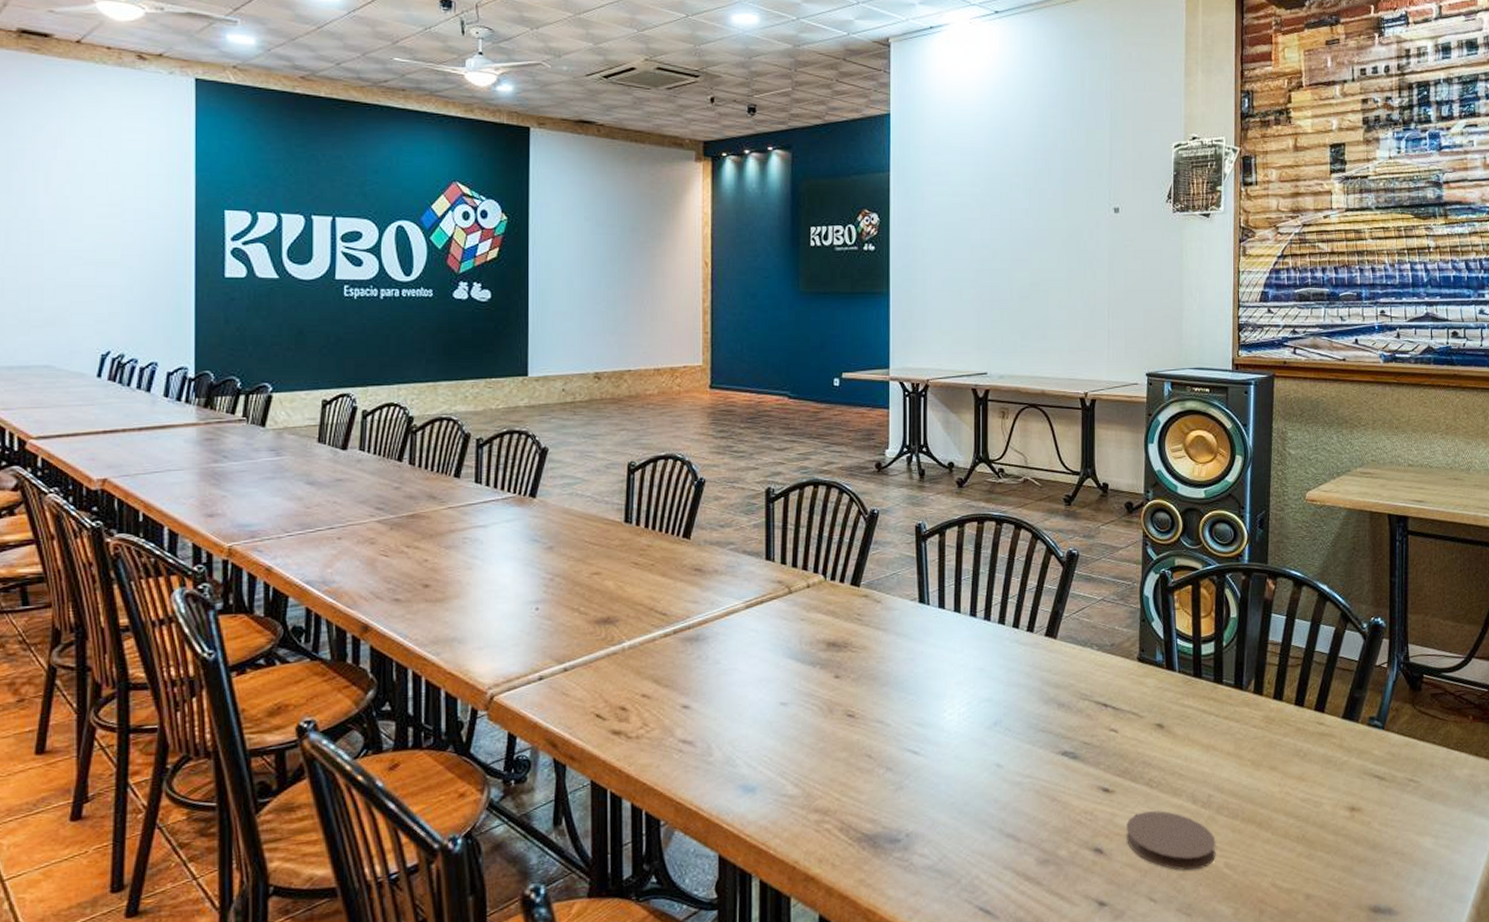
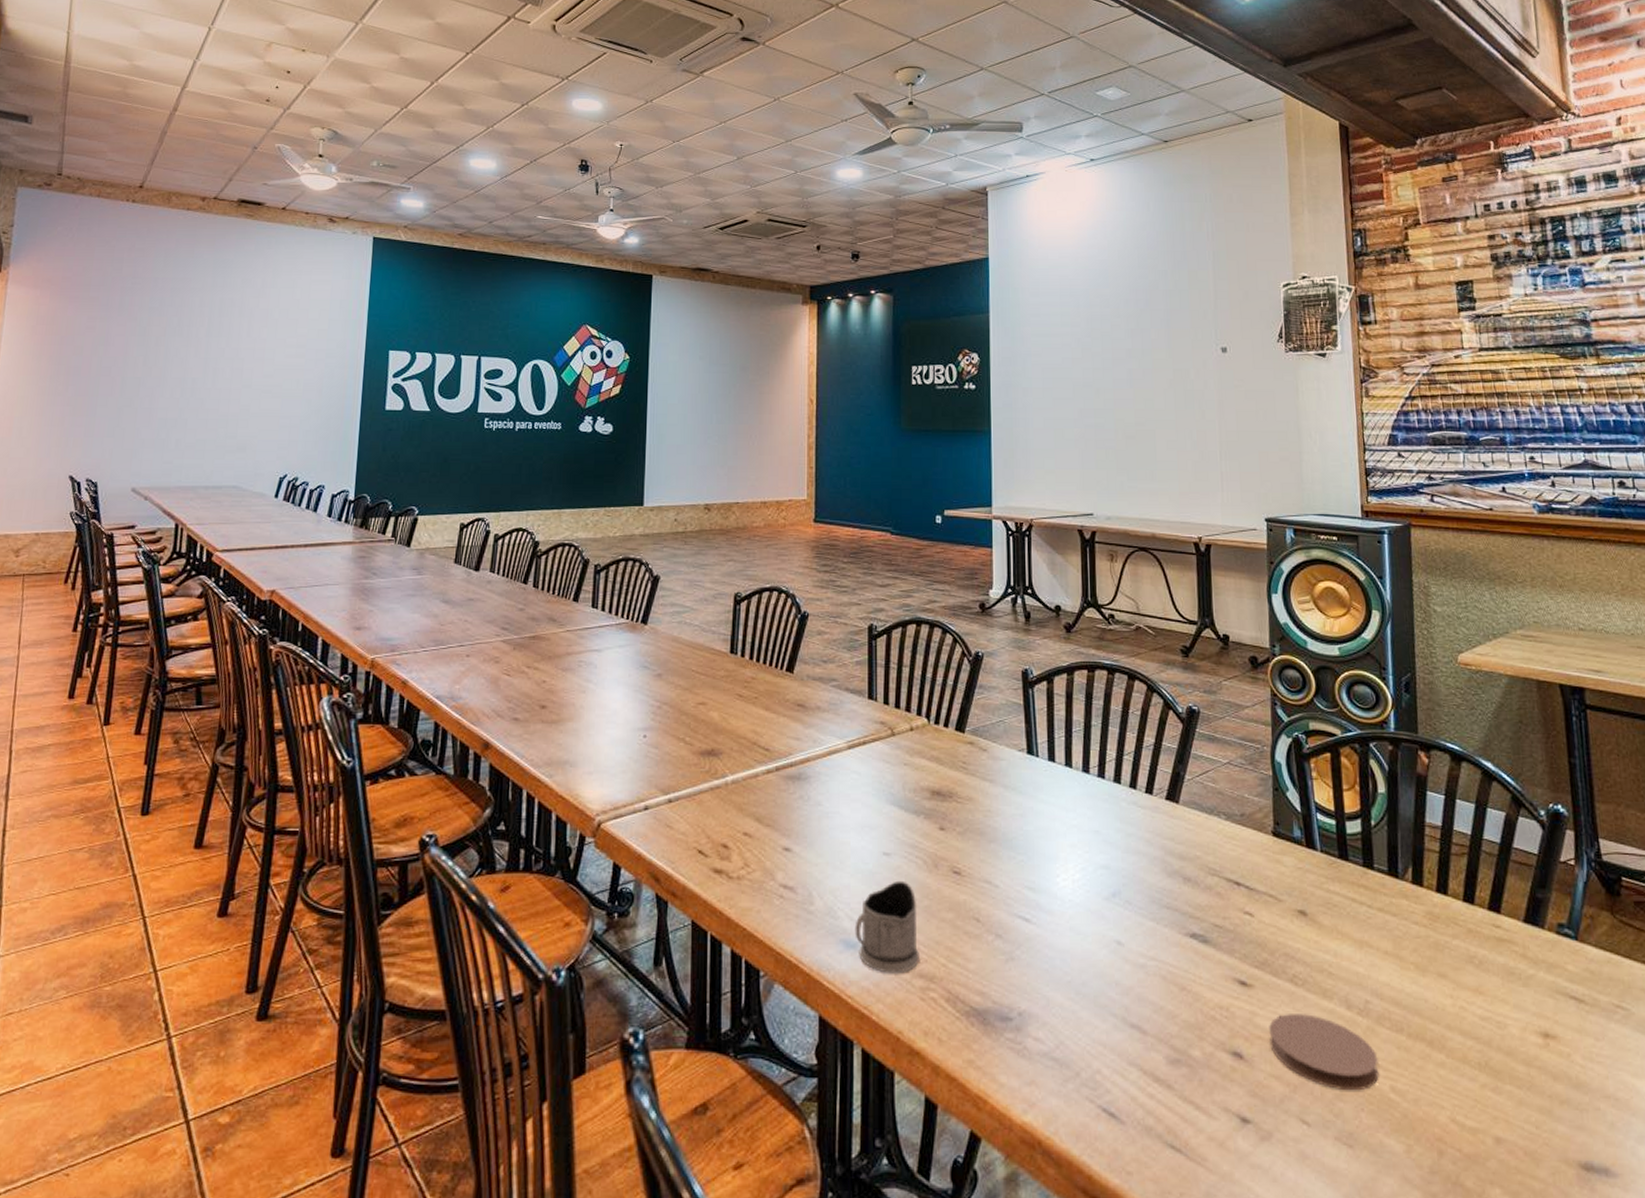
tea glass holder: none [753,727,816,811] -> present [855,880,921,974]

